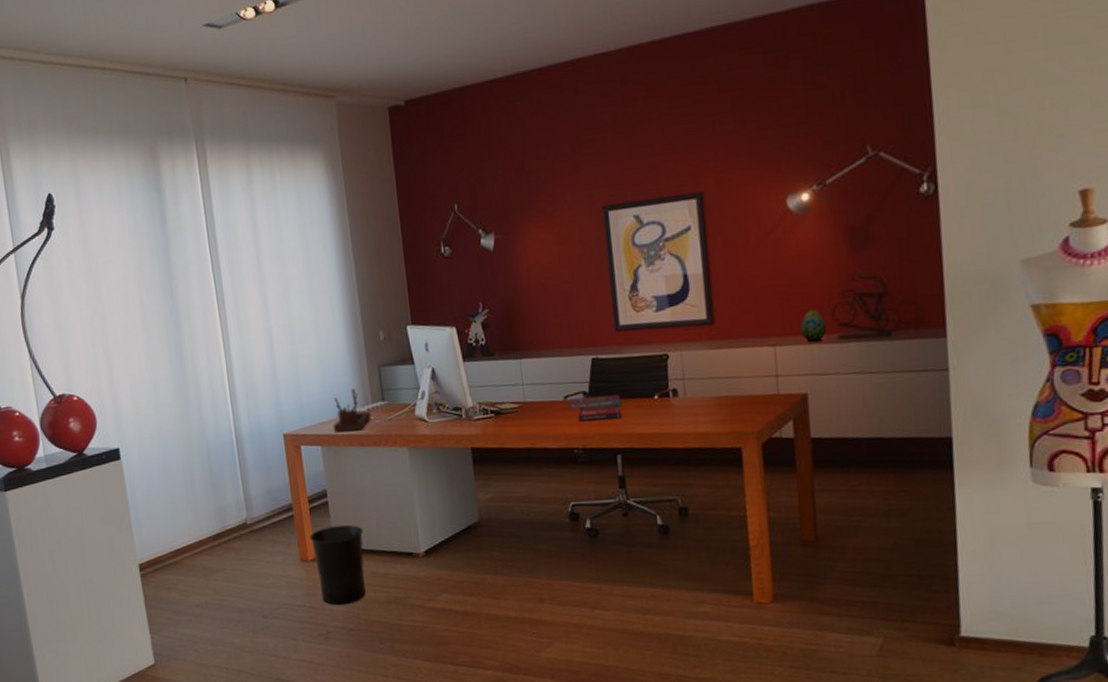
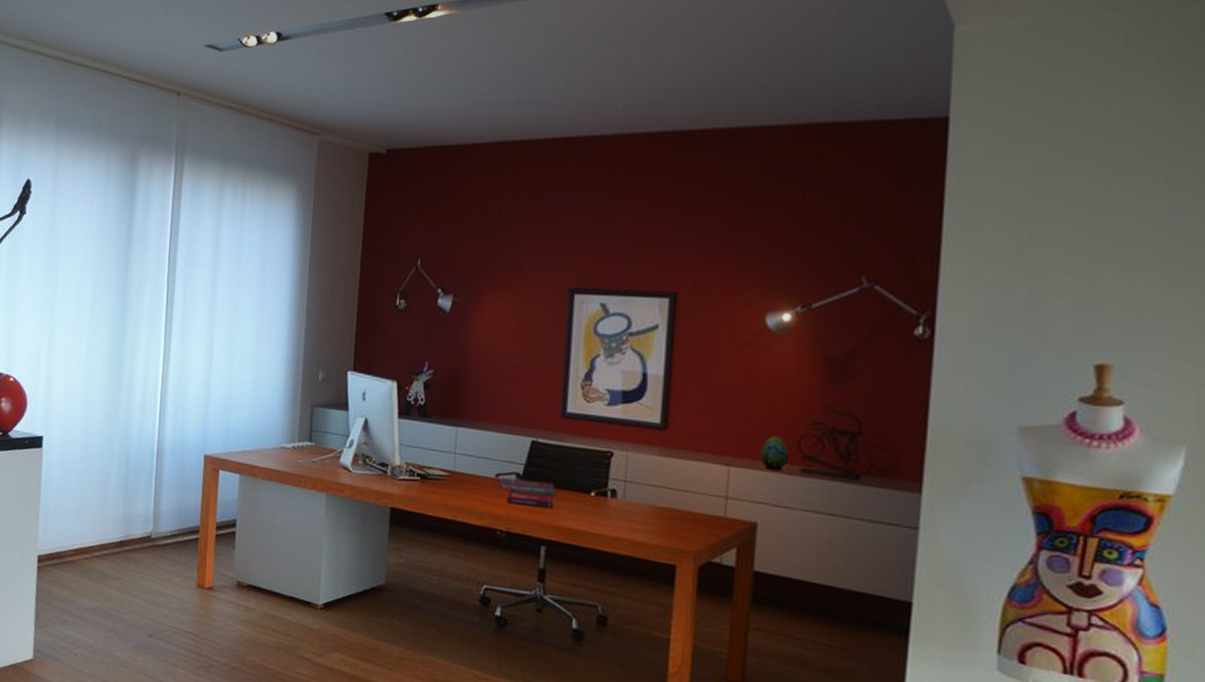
waste bin: present [310,524,366,605] -> none [210,557,266,641]
desk organizer: present [334,389,372,433] -> none [256,423,296,467]

